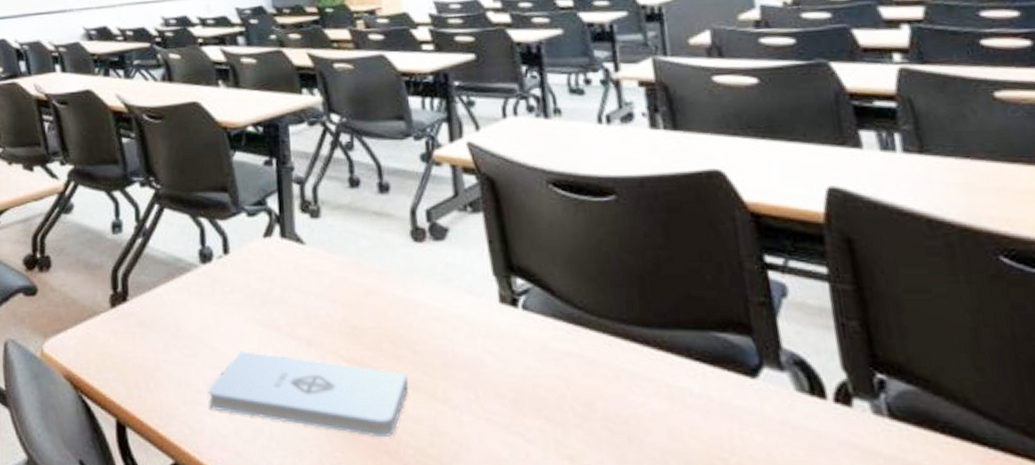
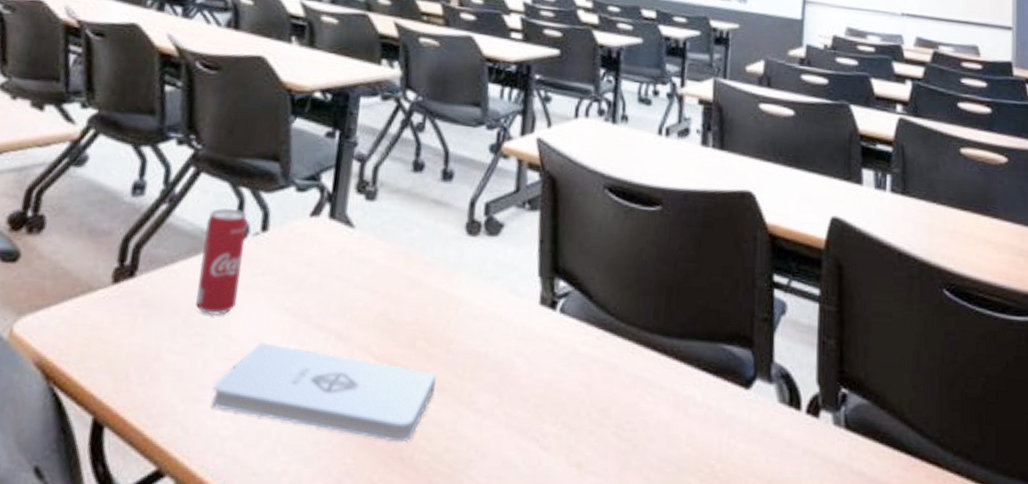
beverage can: none [176,237,214,330] -> present [196,208,248,316]

